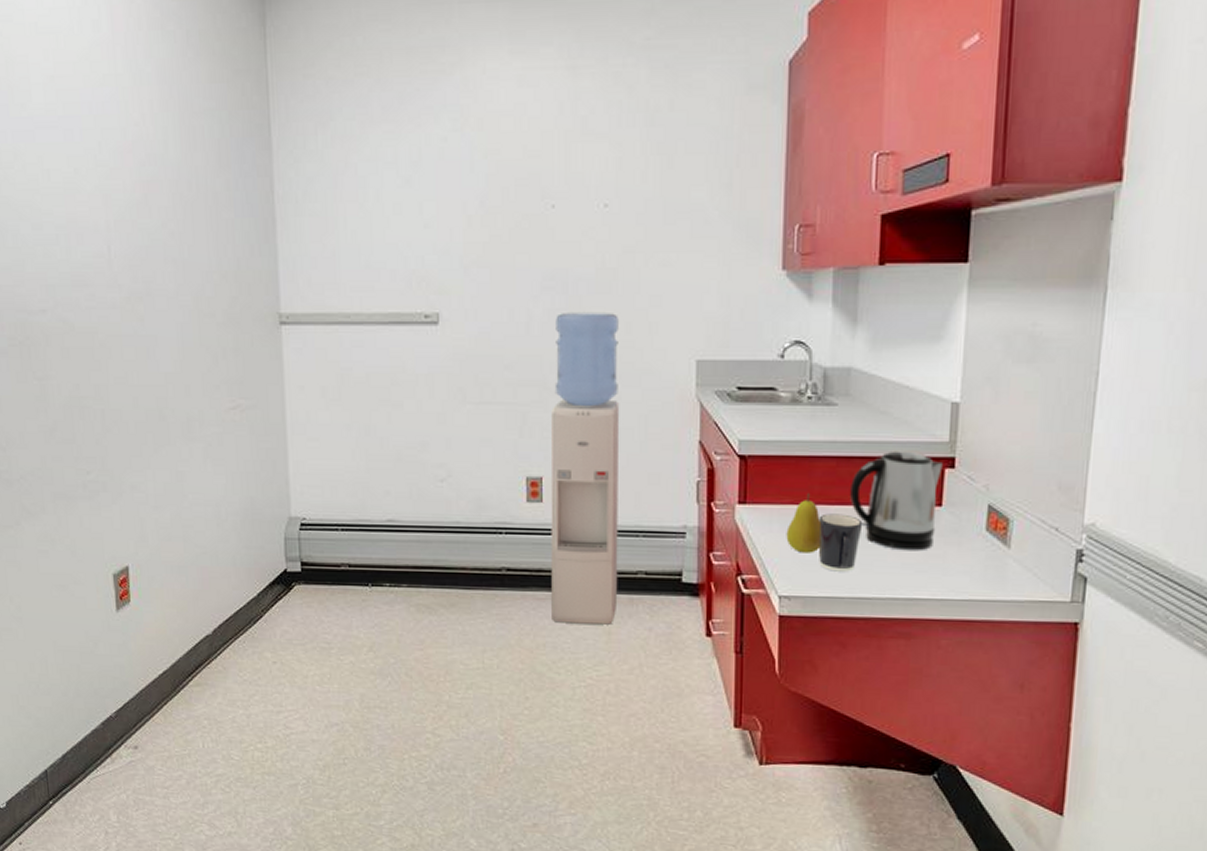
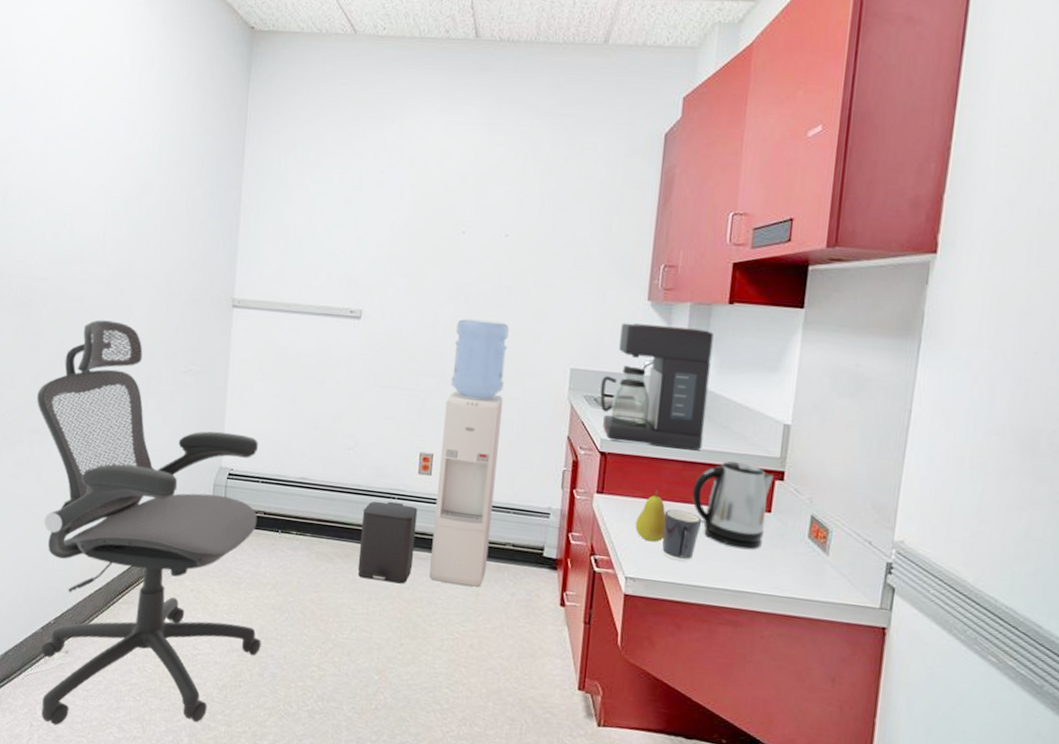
chair: none [54,355,364,830] -> present [36,319,261,726]
pedal bin: none [465,537,531,630] -> present [357,501,418,584]
coffee maker: none [734,299,863,442] -> present [600,322,714,450]

